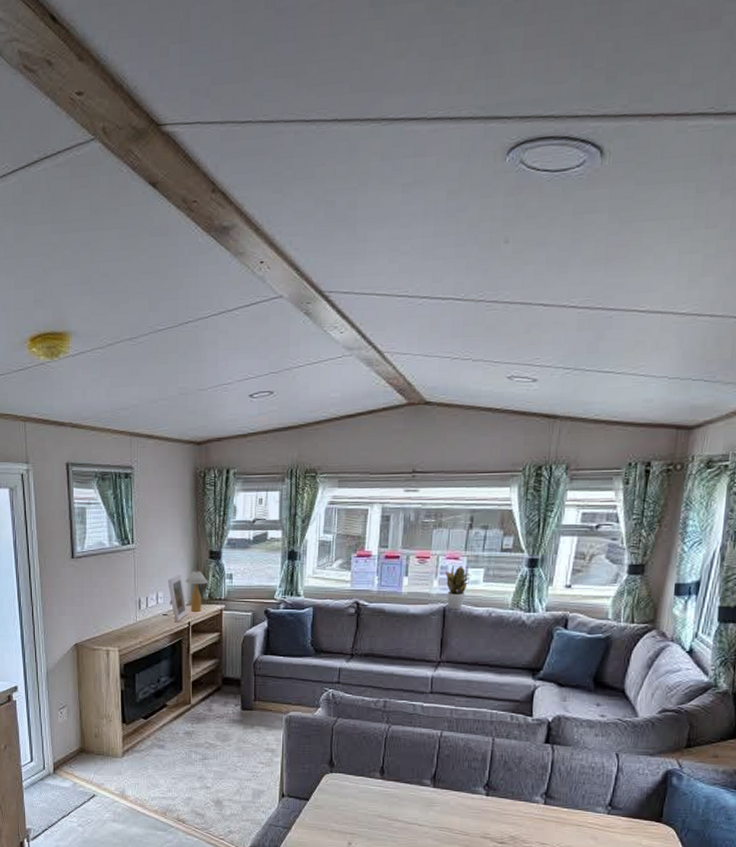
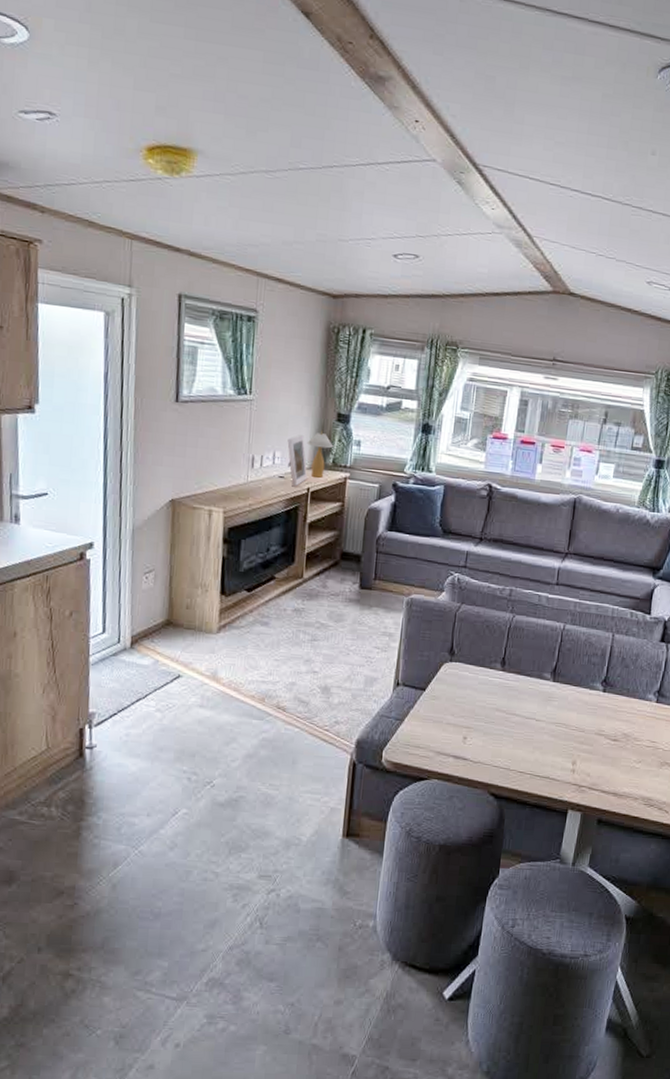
potted plant: present [445,564,471,610] -> none [578,457,602,503]

